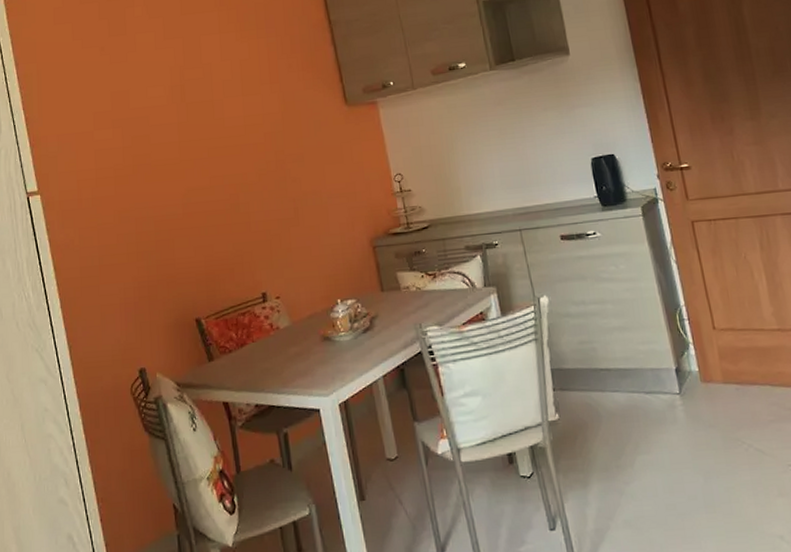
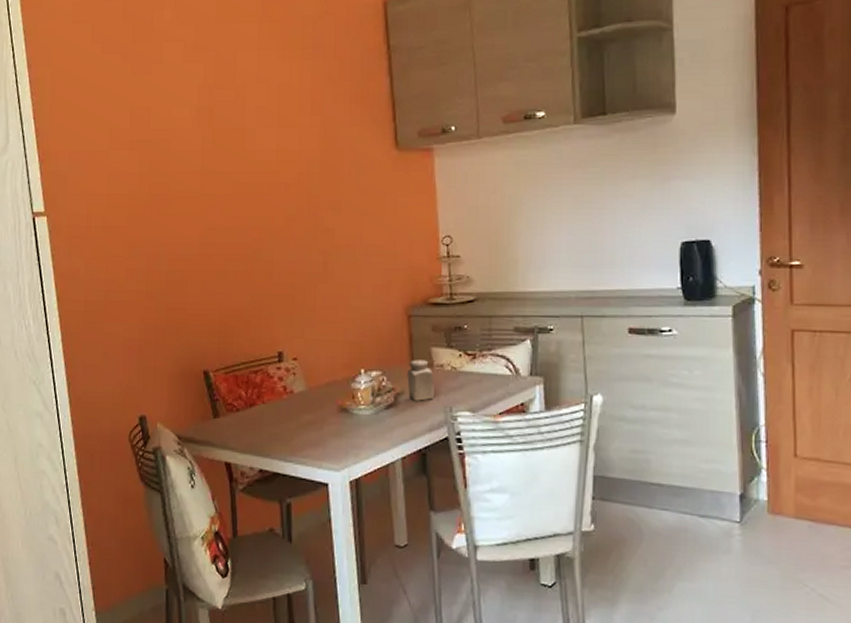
salt shaker: none [378,284,404,322] -> present [407,359,434,401]

